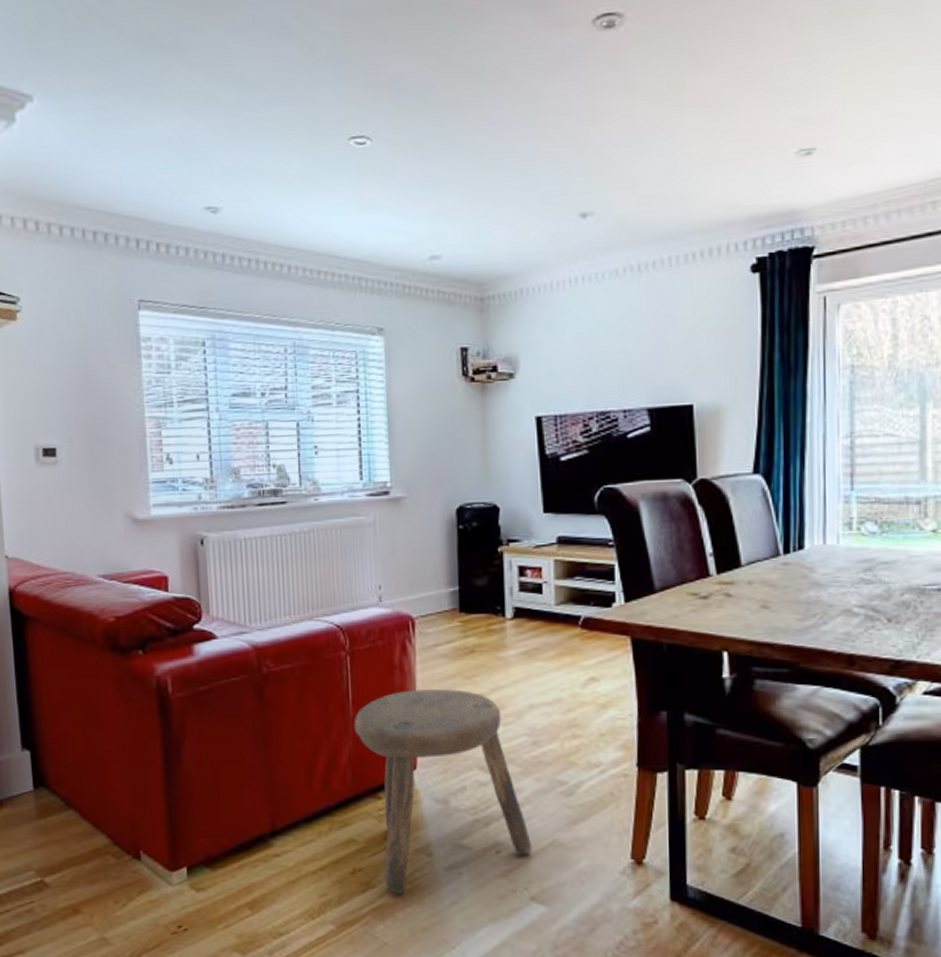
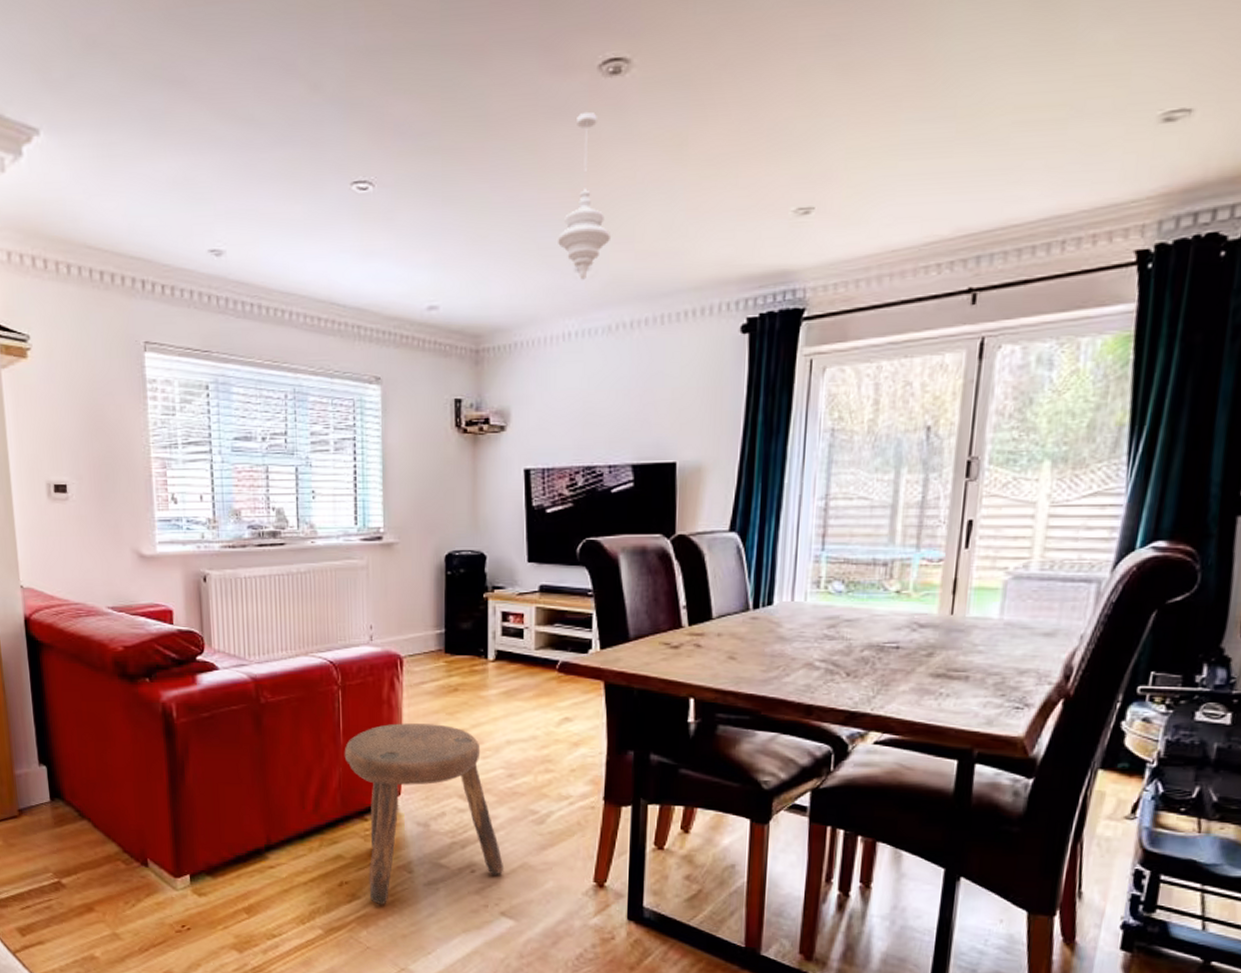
pendant light: none [558,63,614,225] -> present [557,111,612,280]

